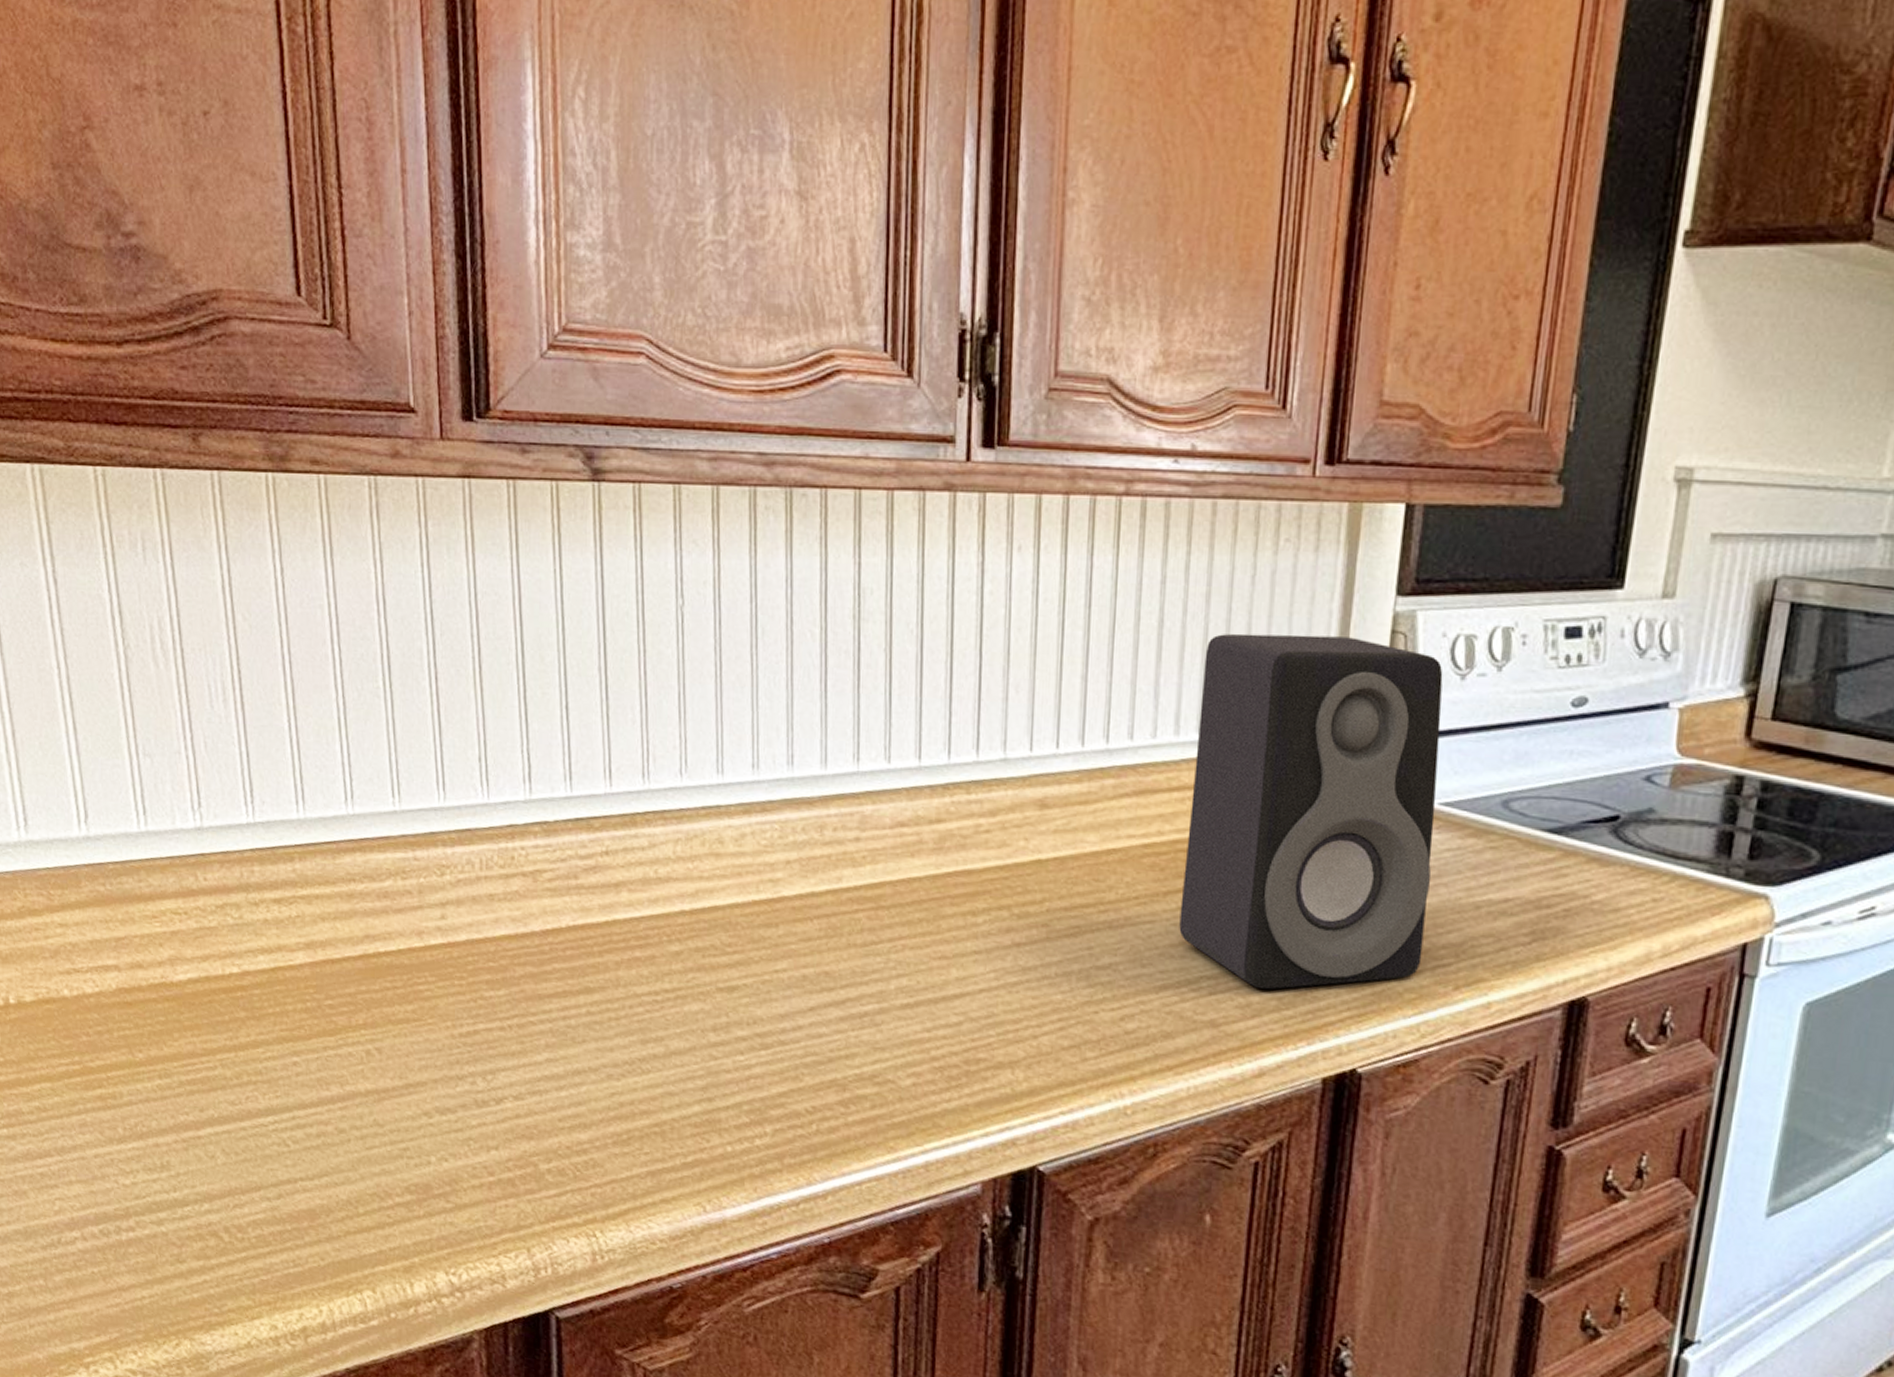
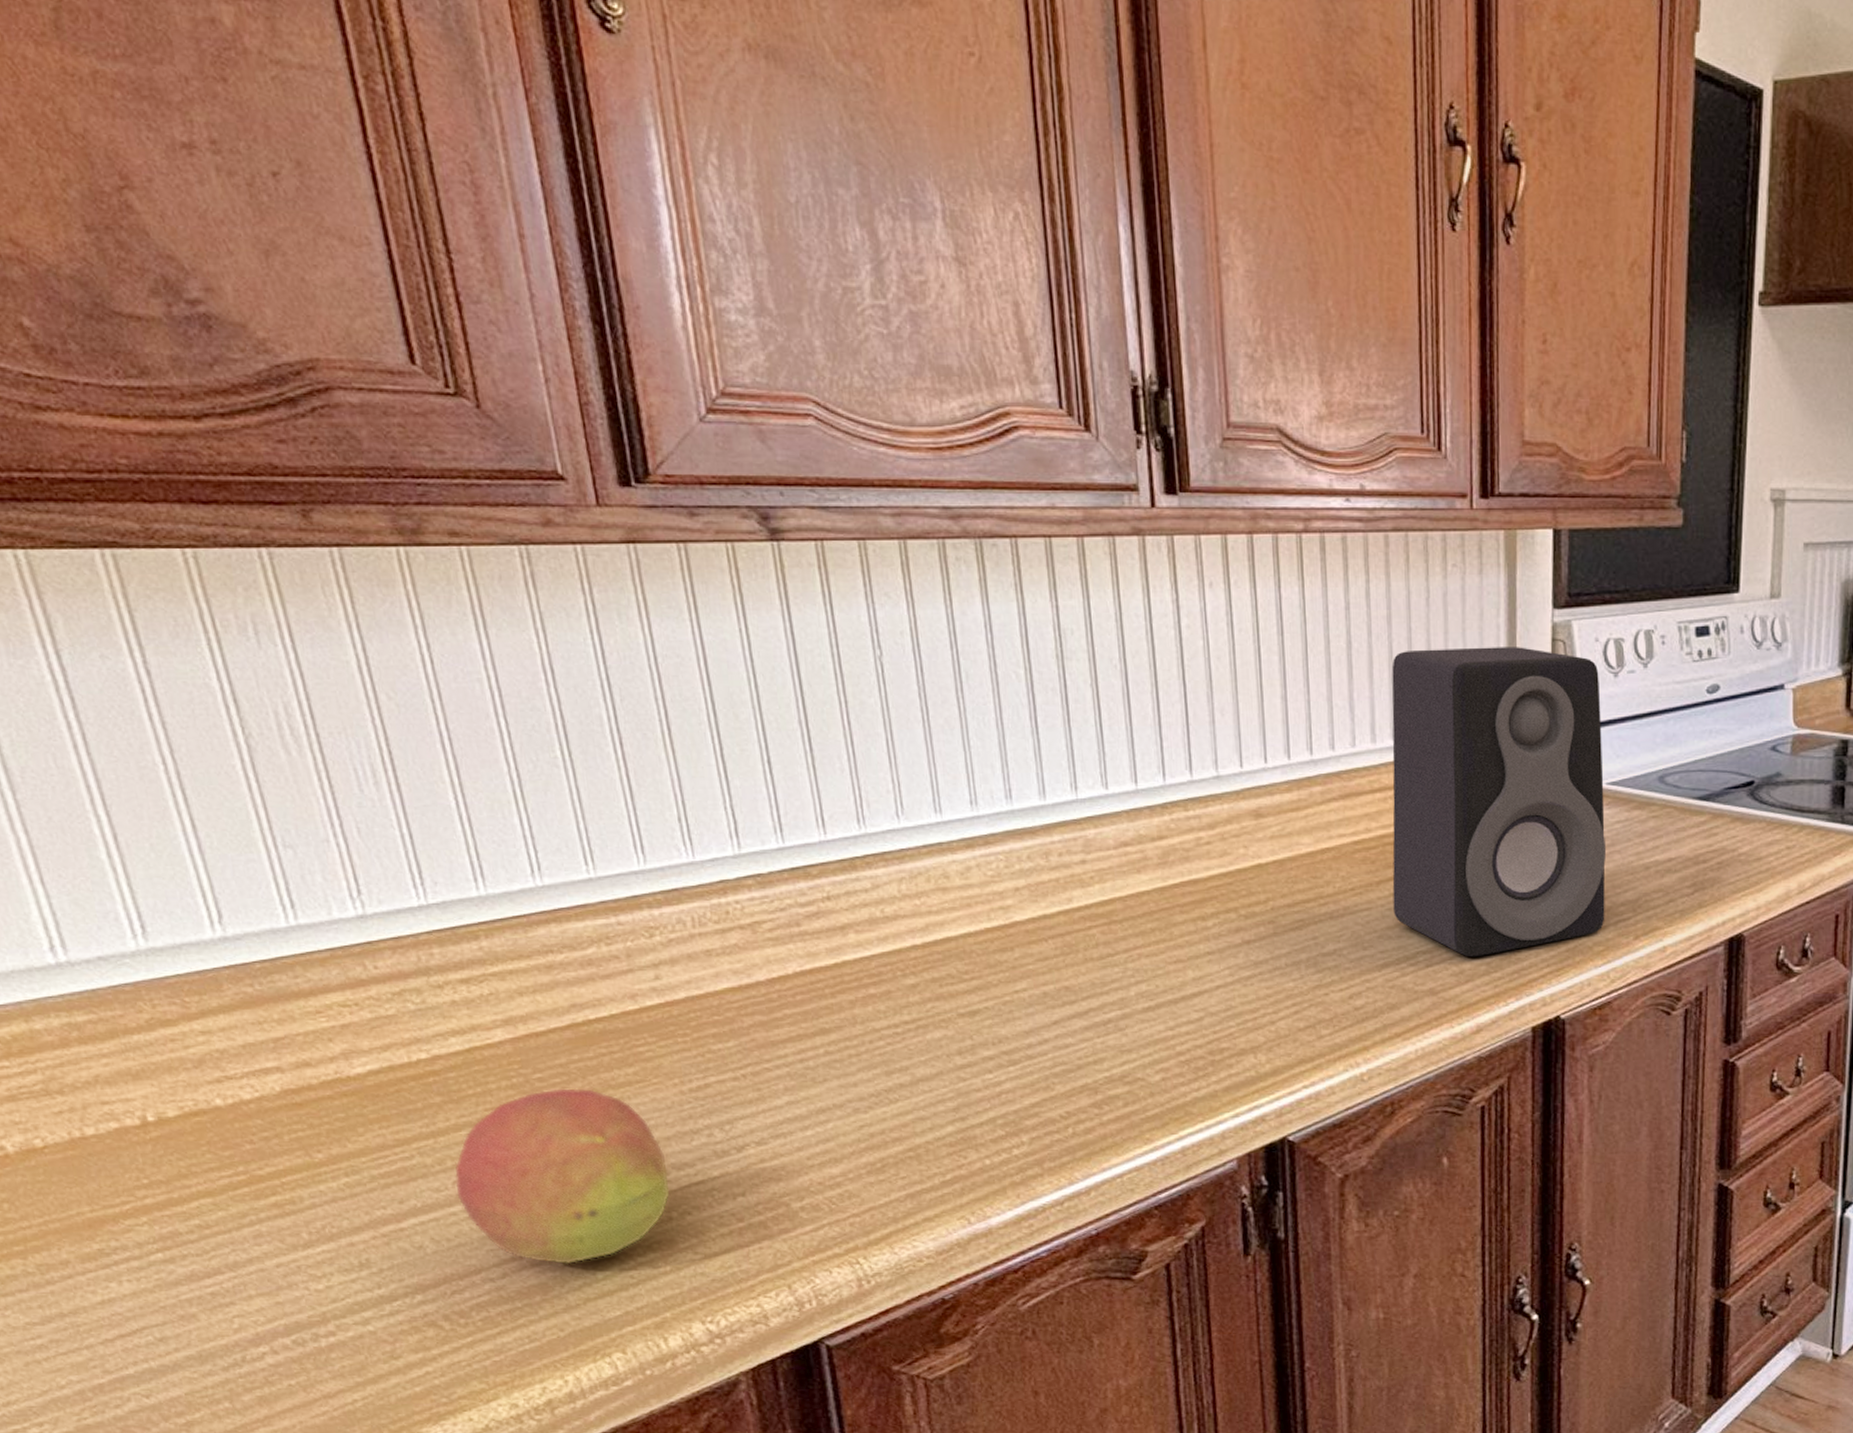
fruit: none [248,1017,431,1195] -> present [455,1088,671,1265]

